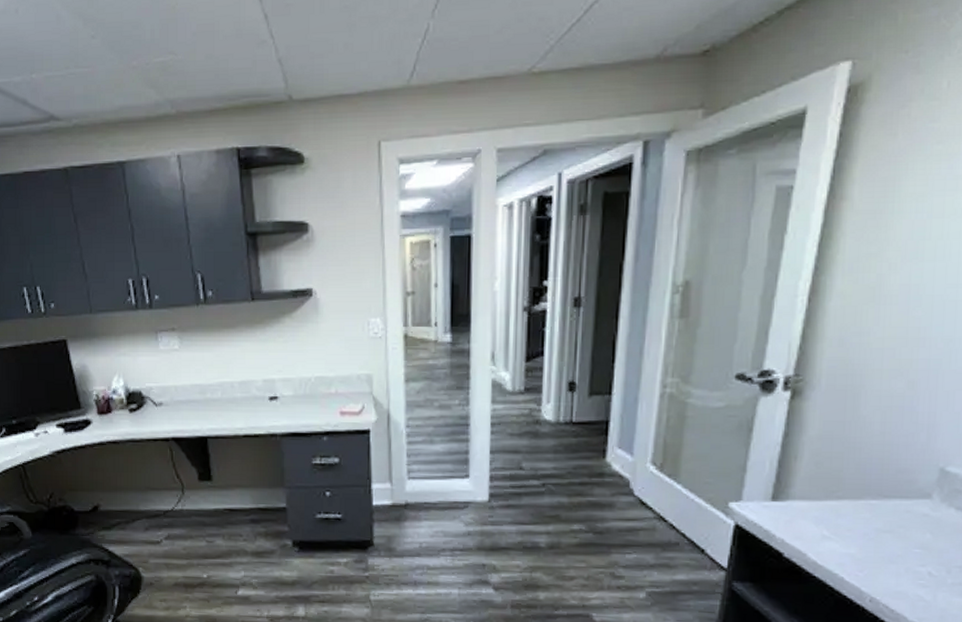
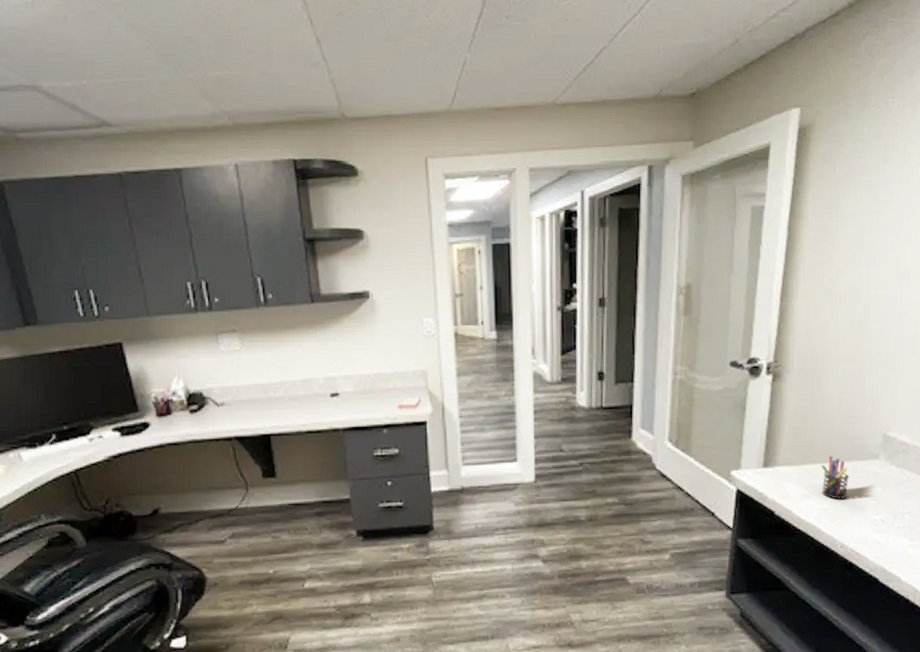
pen holder: none [849,491,888,546] -> present [821,456,850,500]

